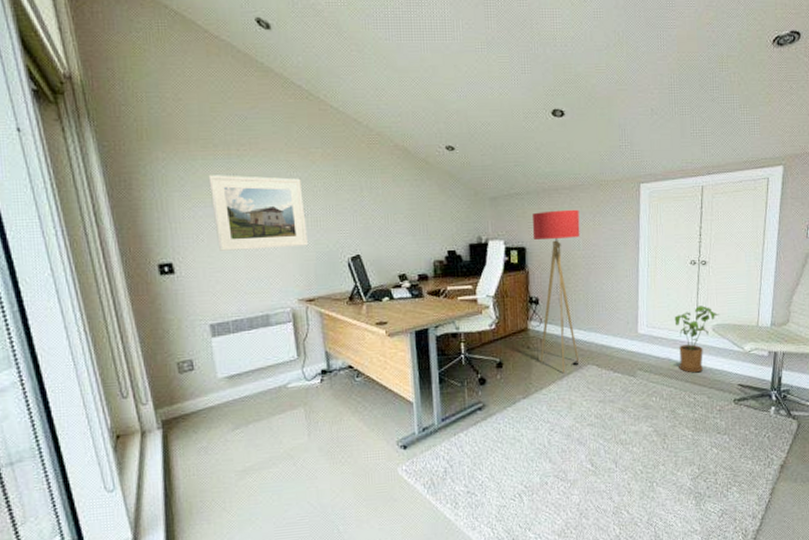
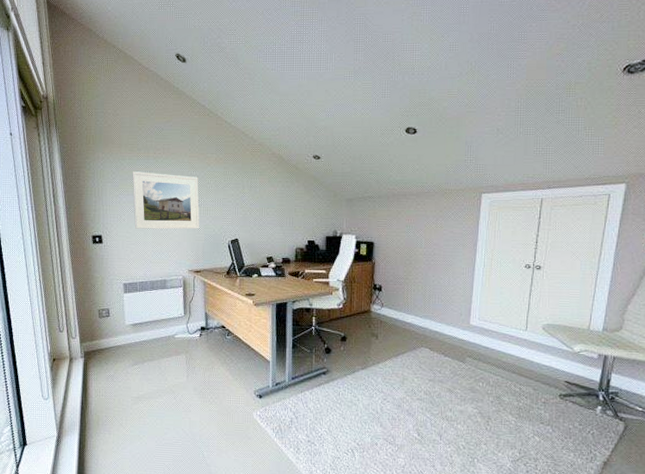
floor lamp: present [532,209,580,374] -> none [379,212,424,352]
house plant: present [674,306,720,373] -> none [505,306,551,366]

